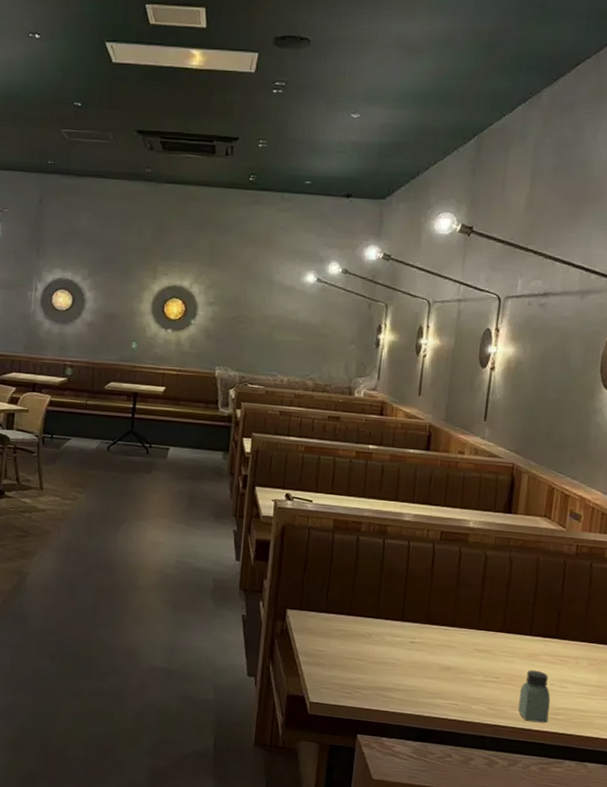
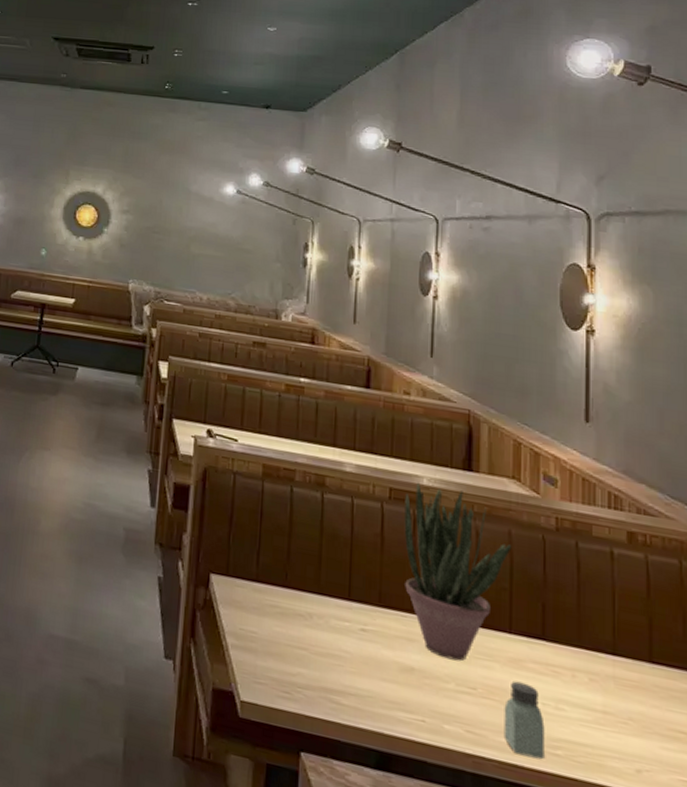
potted plant: none [448,525,539,659] -> present [404,482,512,661]

